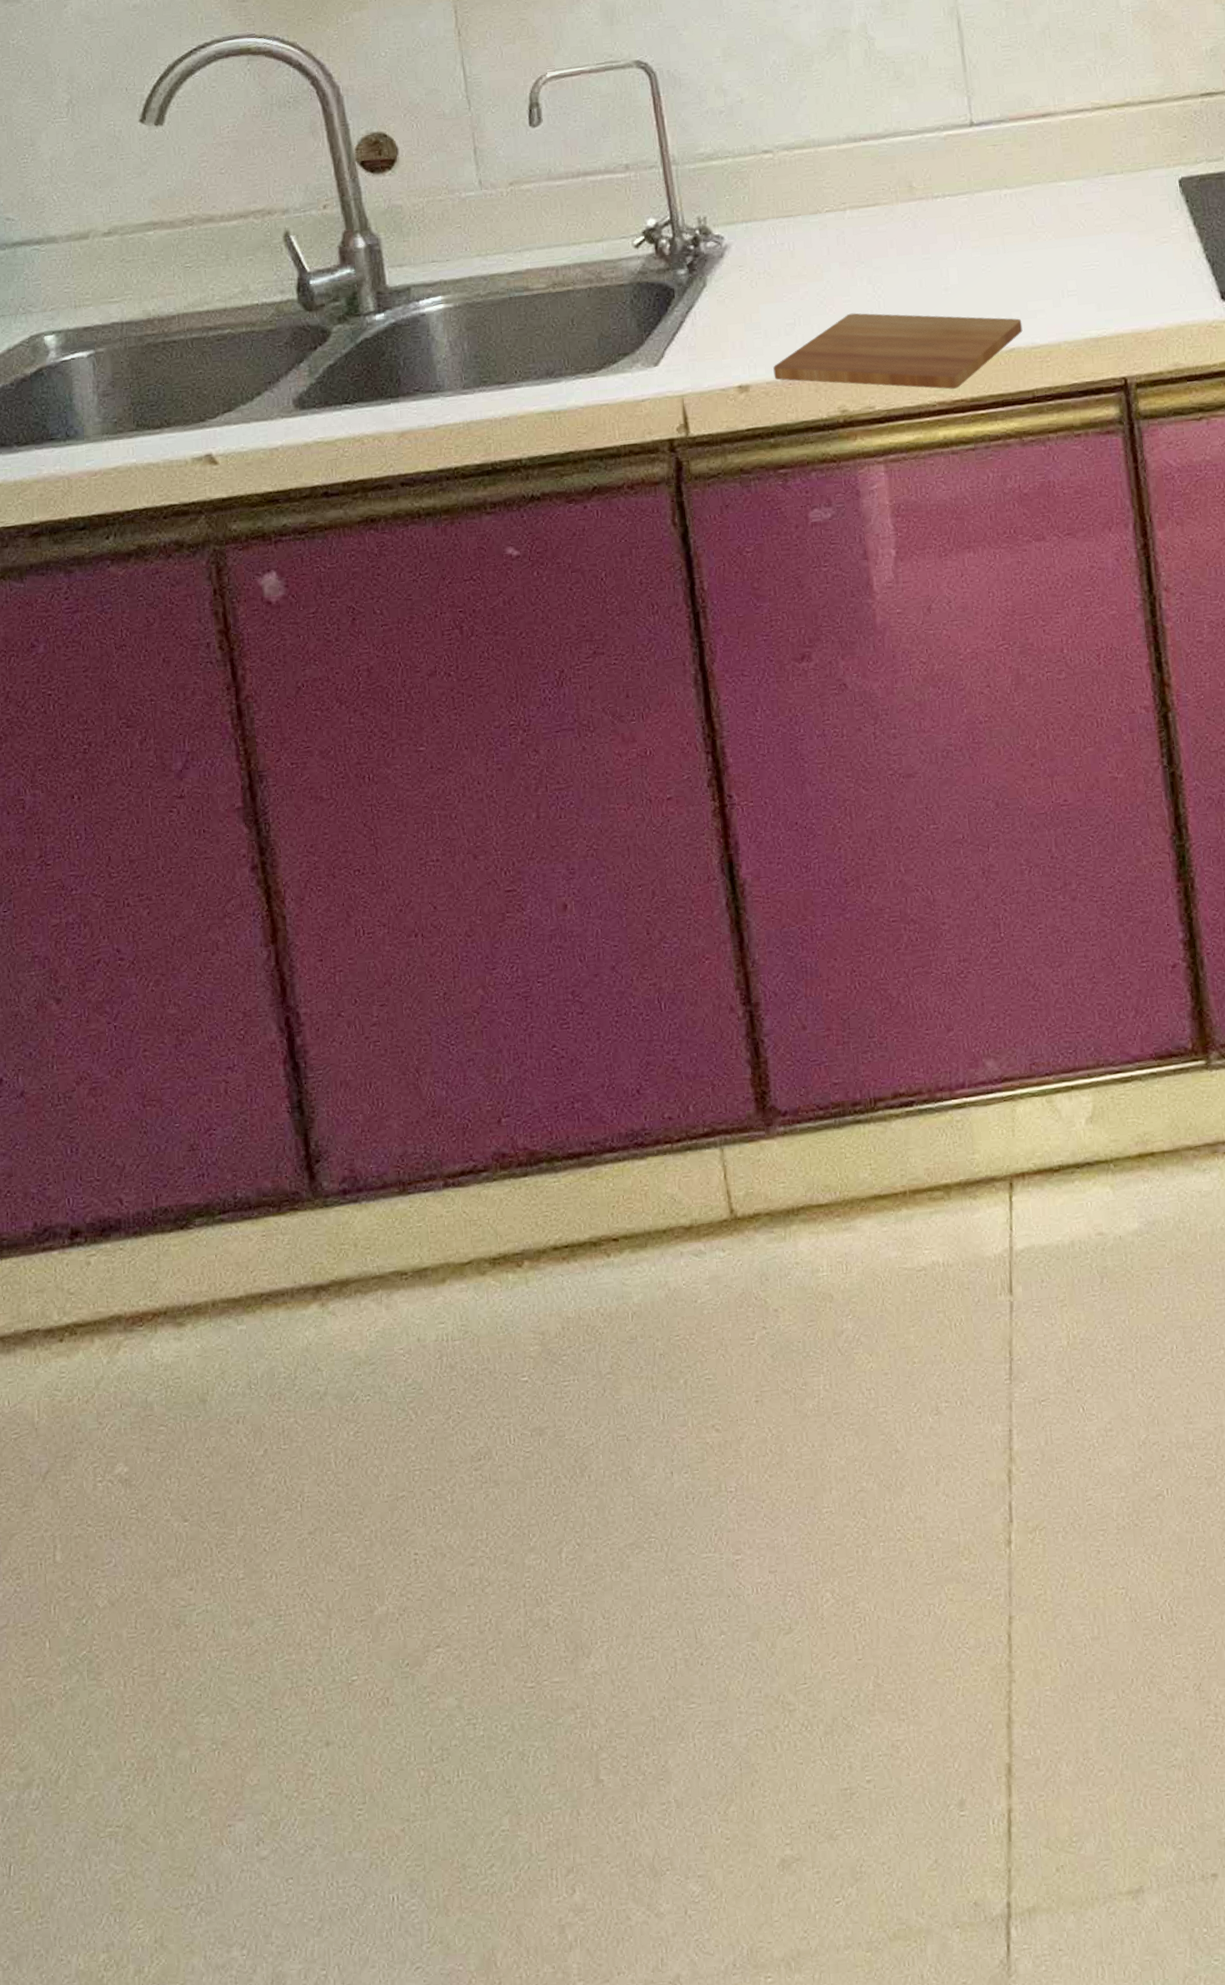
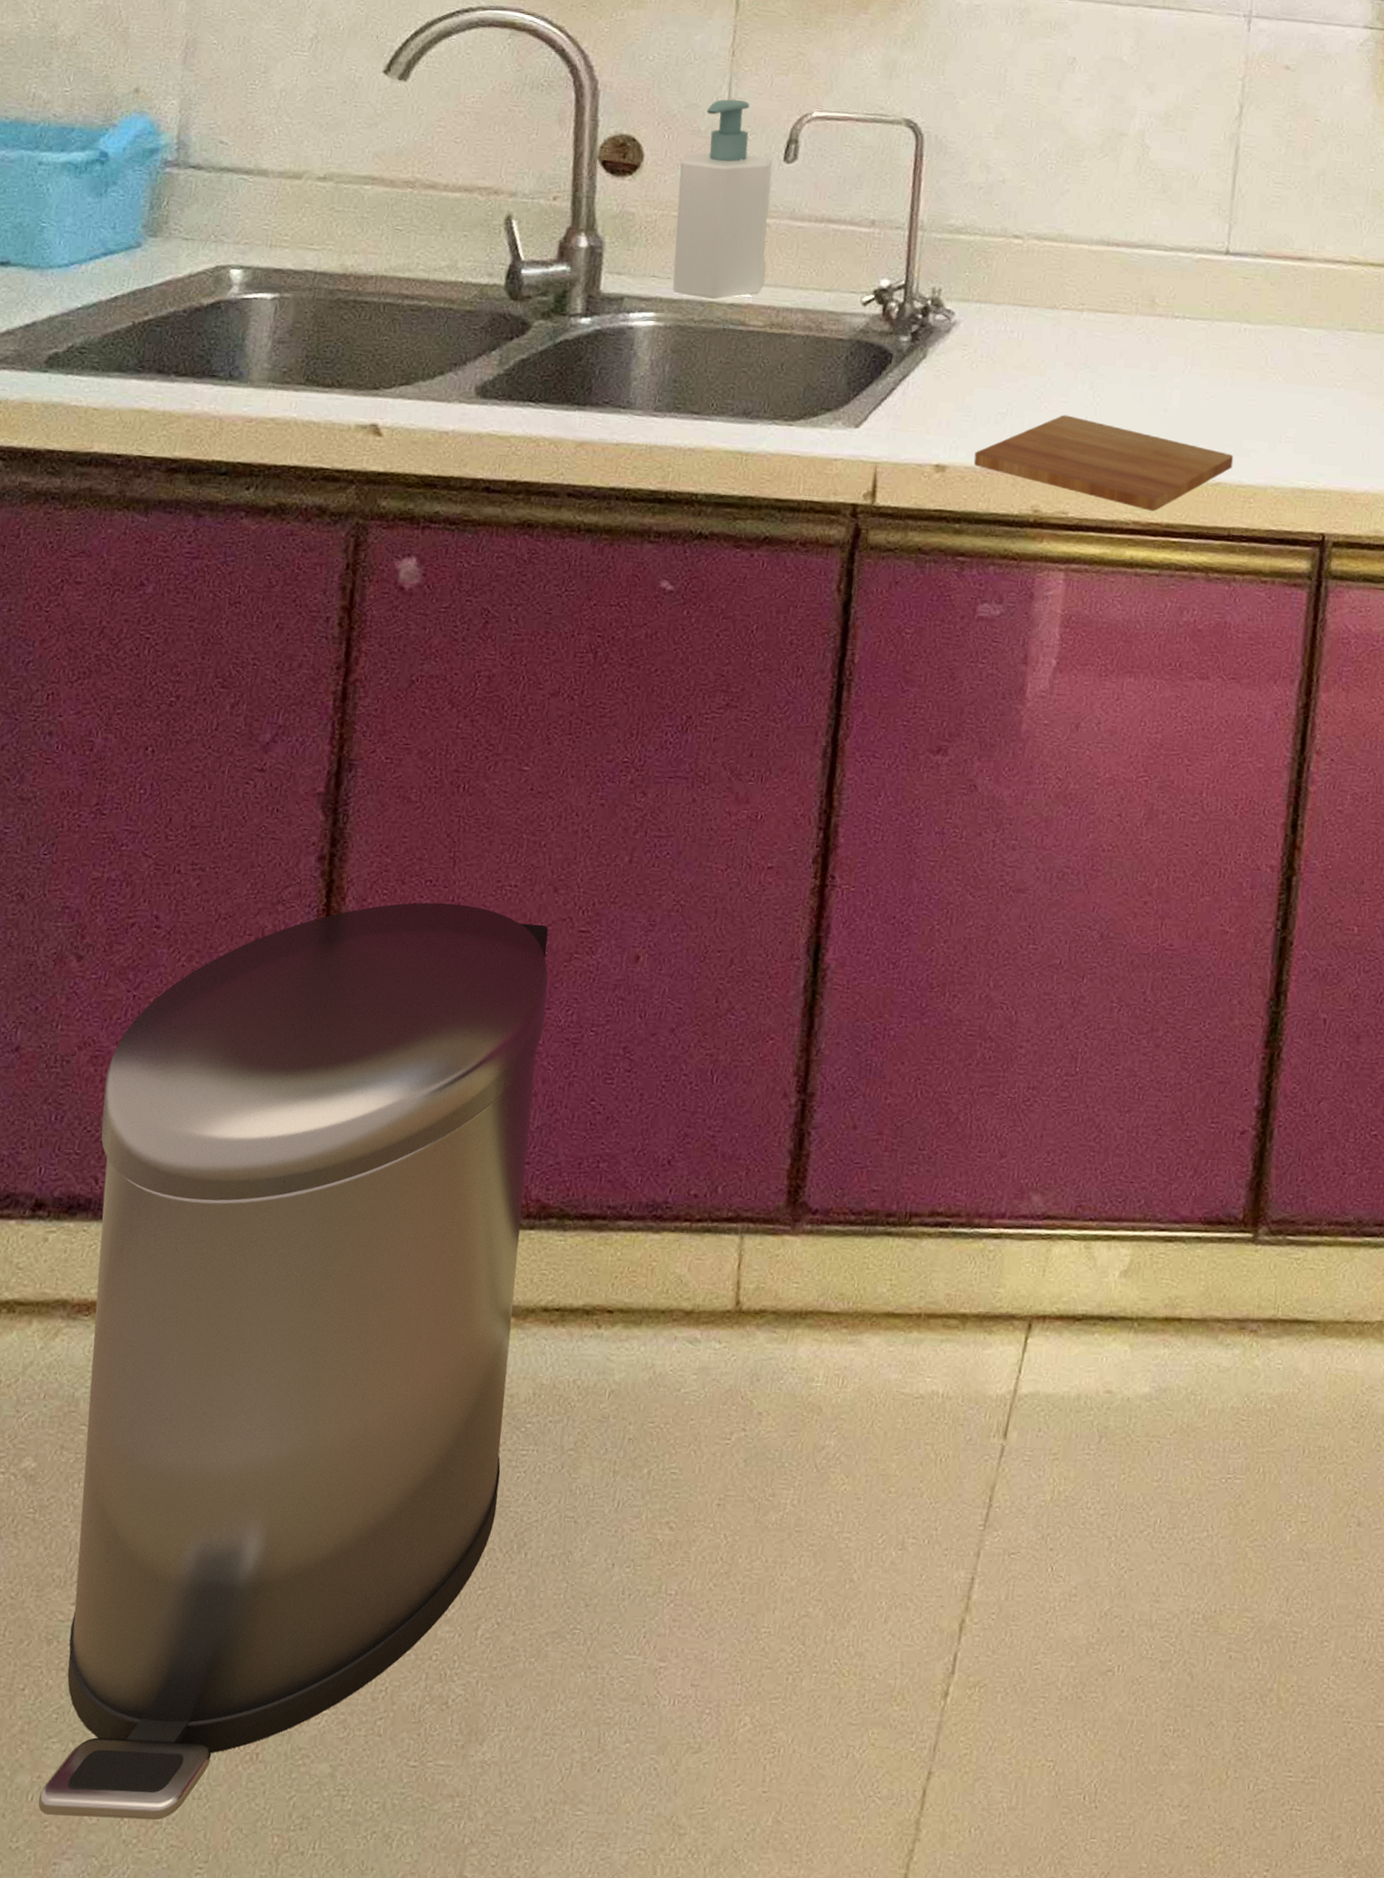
pedal bin: none [106,886,554,1783] -> present [38,902,549,1820]
soap bottle: none [433,76,539,274] -> present [672,99,774,300]

